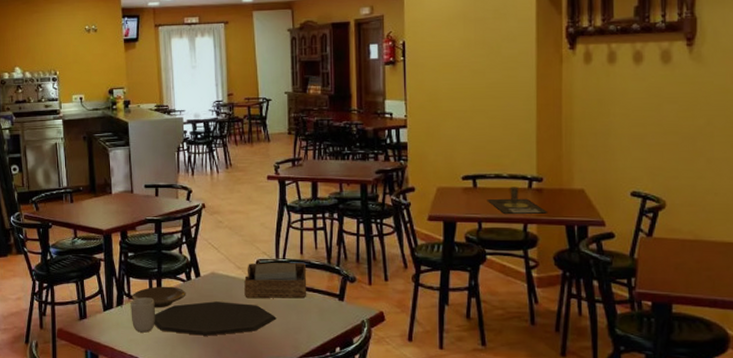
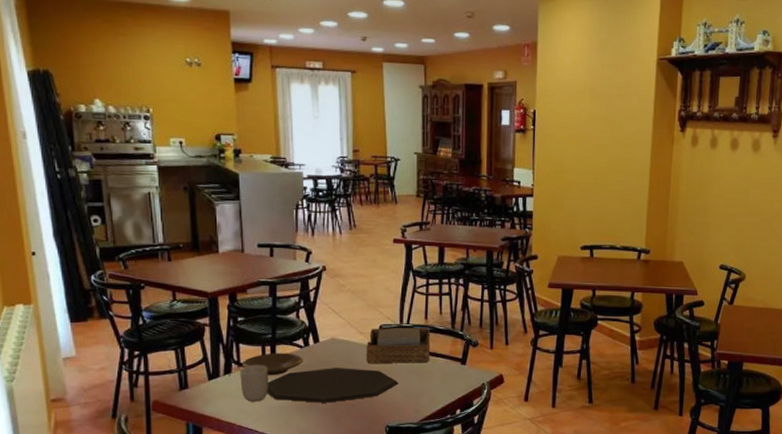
place setting: present [487,187,547,214] -> none [601,257,652,283]

